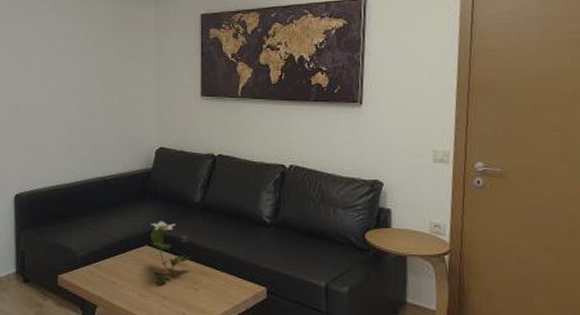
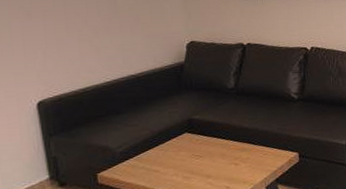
flower: present [149,221,194,284] -> none [187,108,232,165]

